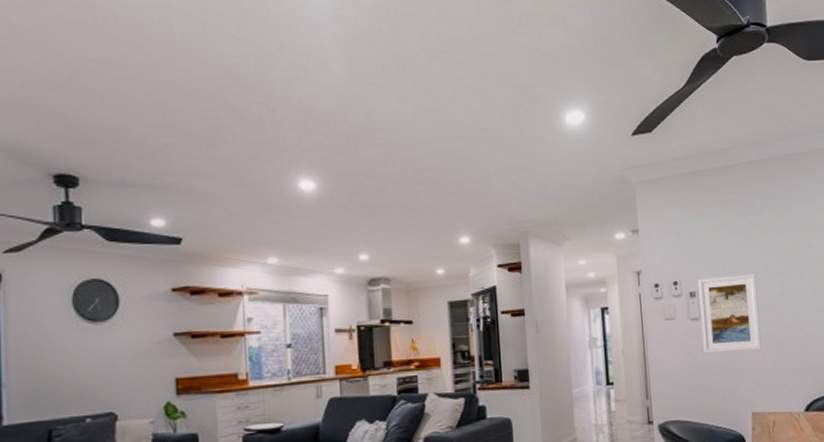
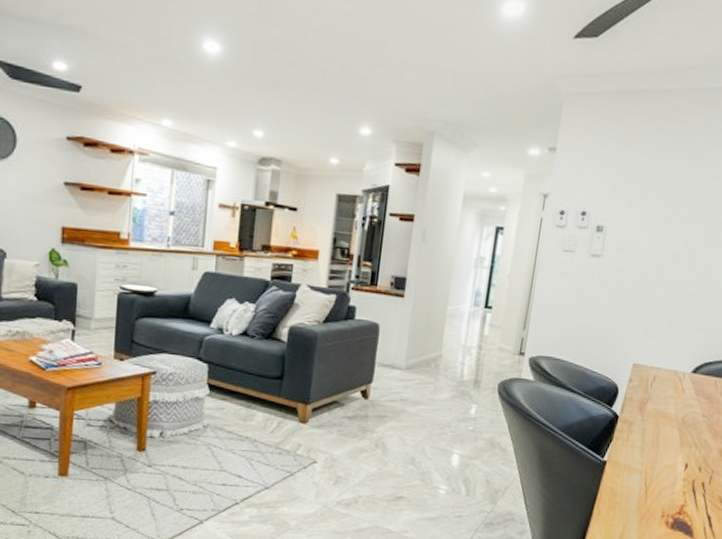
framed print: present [698,273,762,354] -> none [596,213,676,301]

